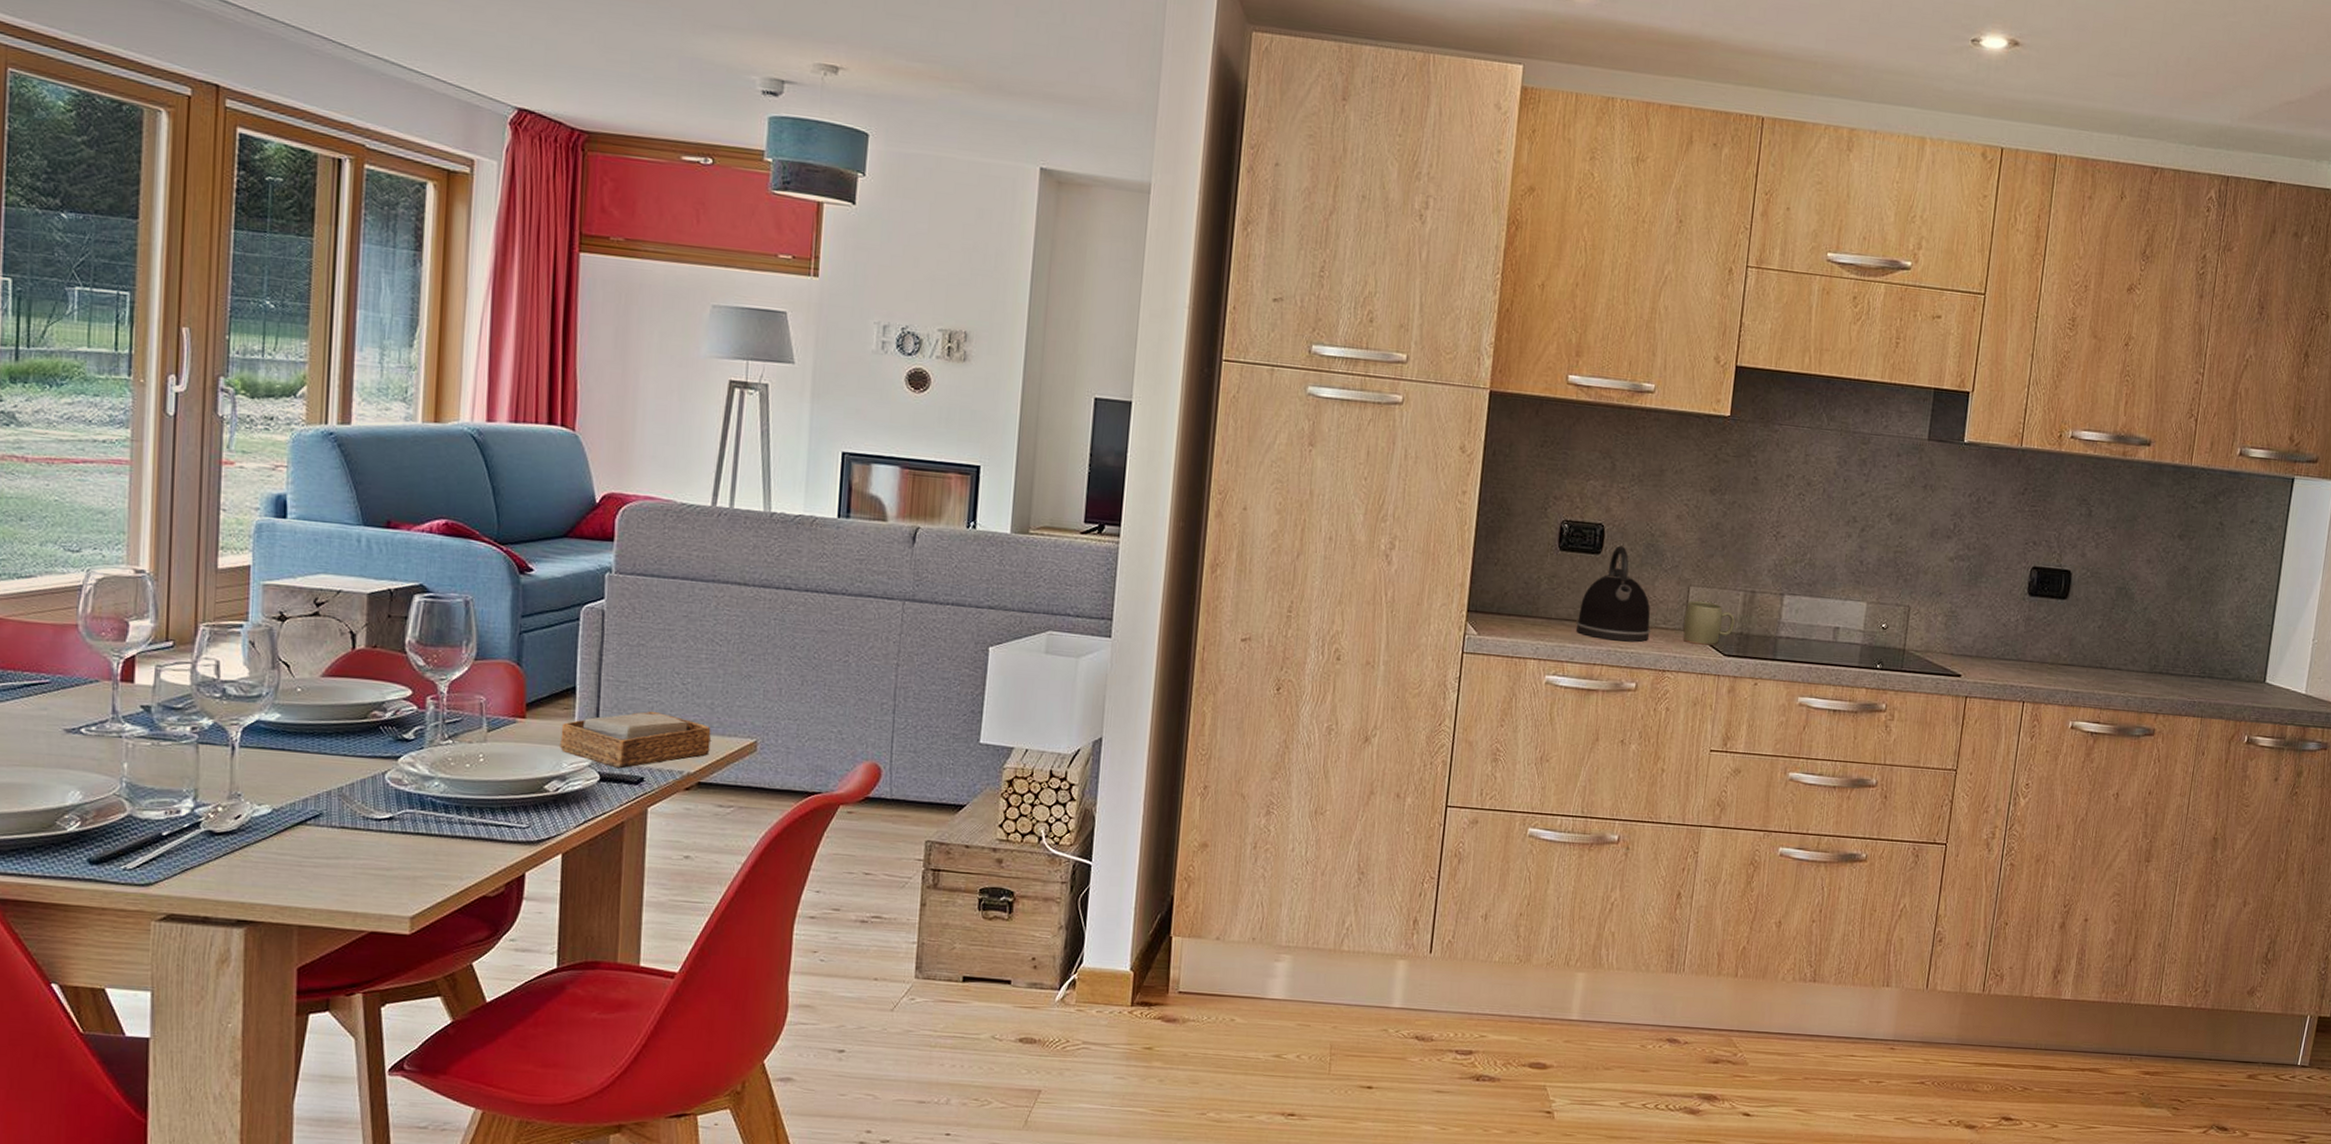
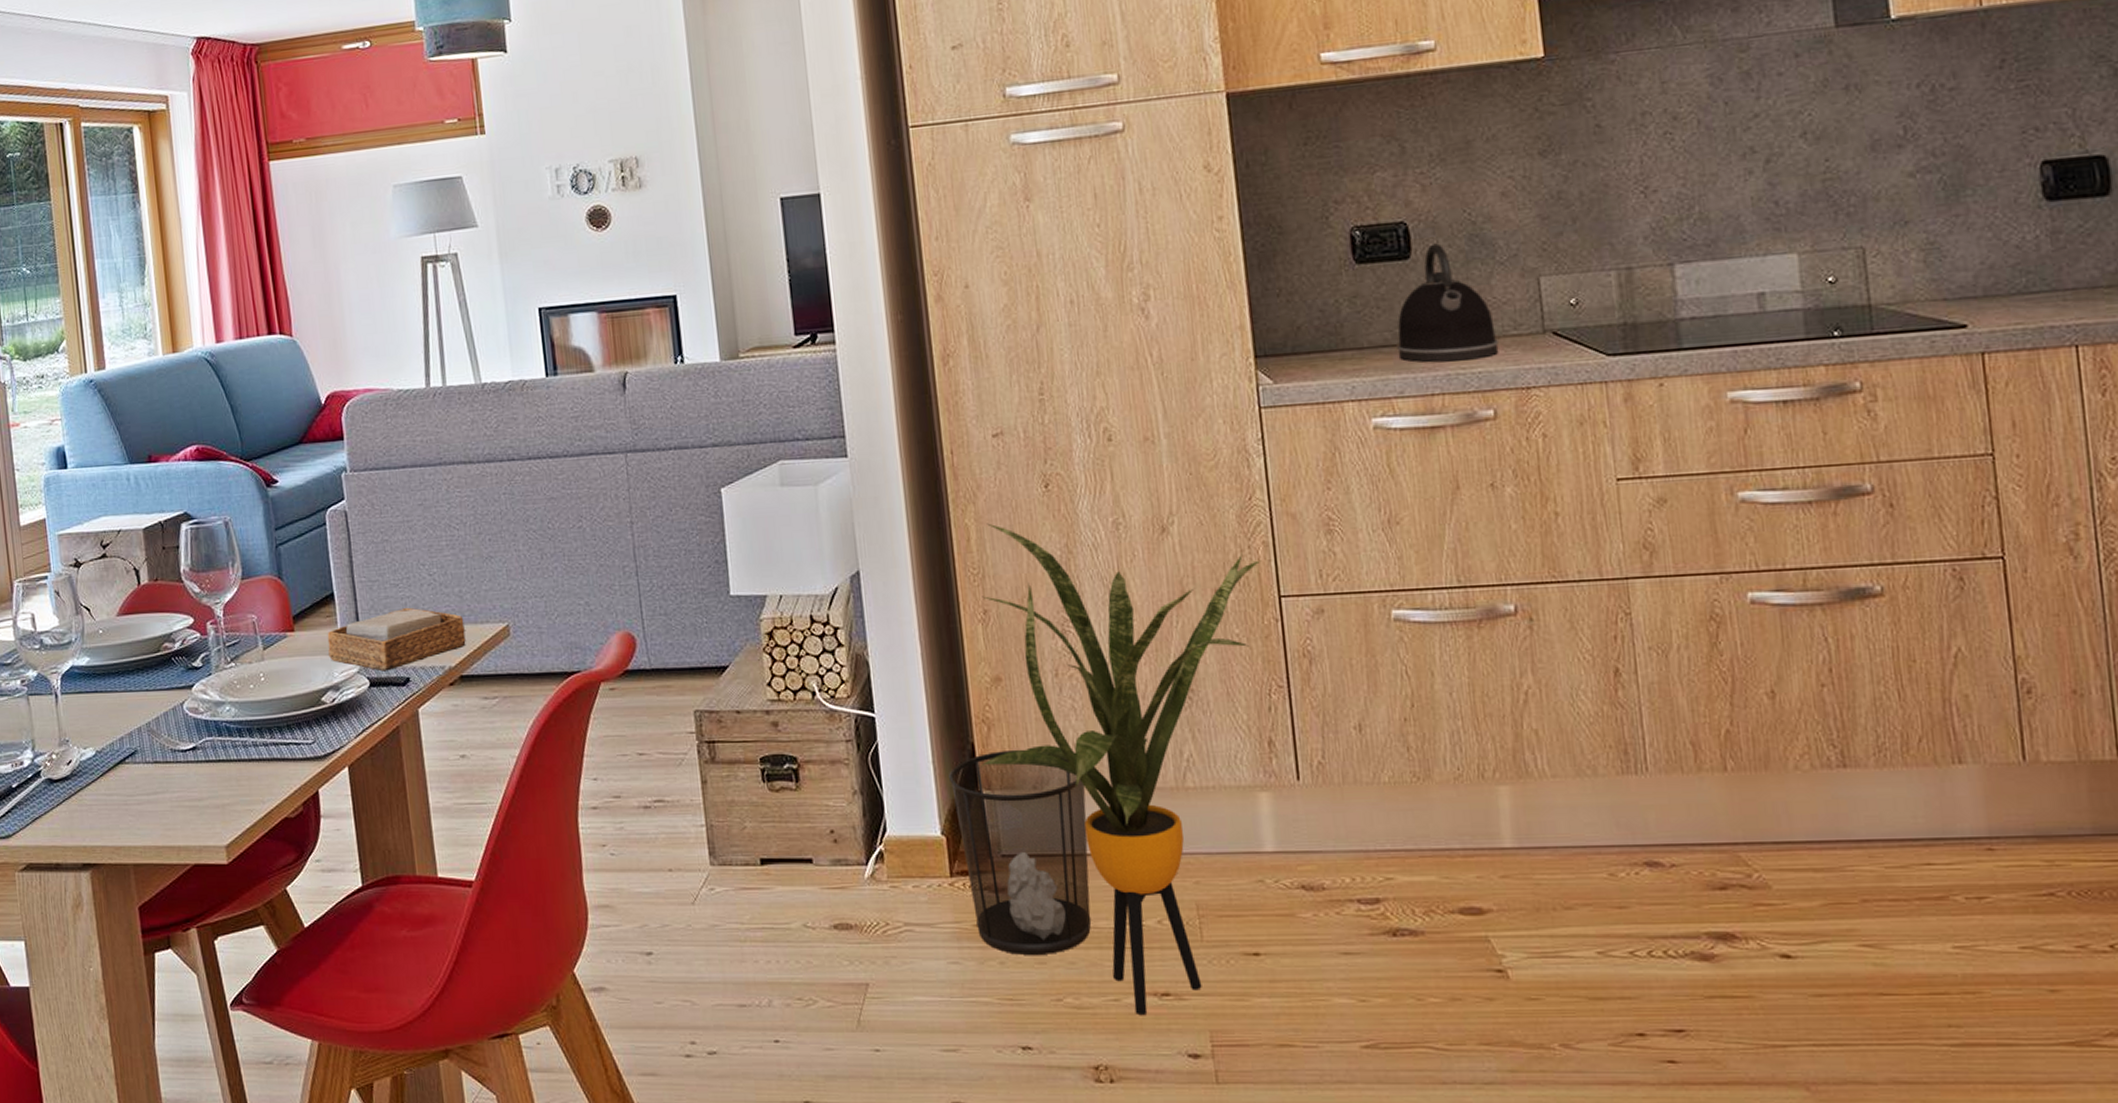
waste bin: none [1145,905,1260,1076] -> present [949,750,1092,955]
house plant: none [1174,713,1438,1130] -> present [979,523,1261,1014]
mug: present [1683,601,1735,647] -> none [1539,292,1614,349]

